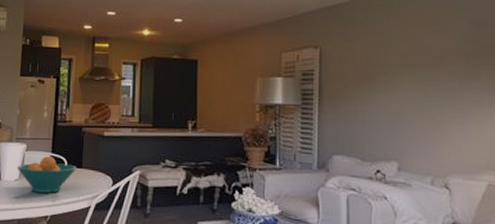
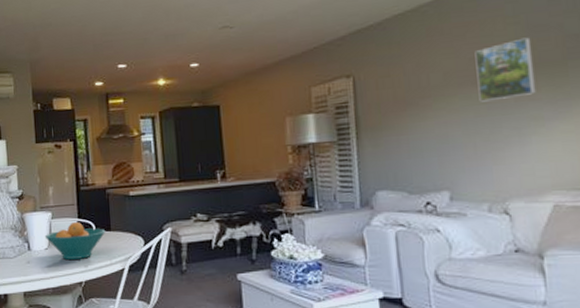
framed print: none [427,31,478,84] -> present [474,37,536,102]

